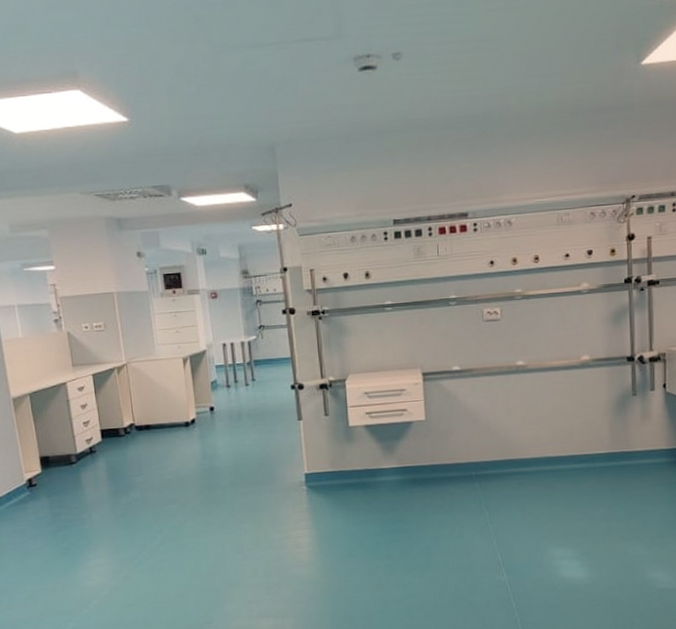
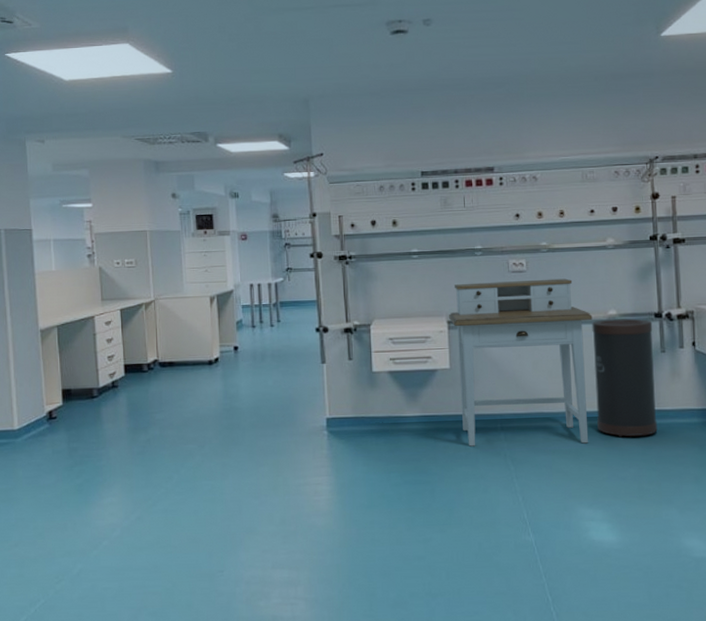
desk: none [423,325,566,495] -> present [448,278,593,447]
trash can: none [565,363,627,480] -> present [592,318,658,438]

